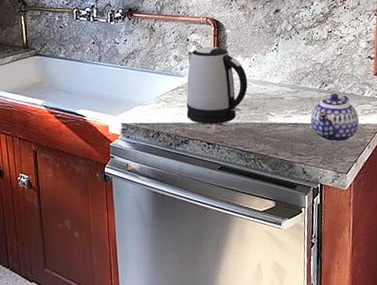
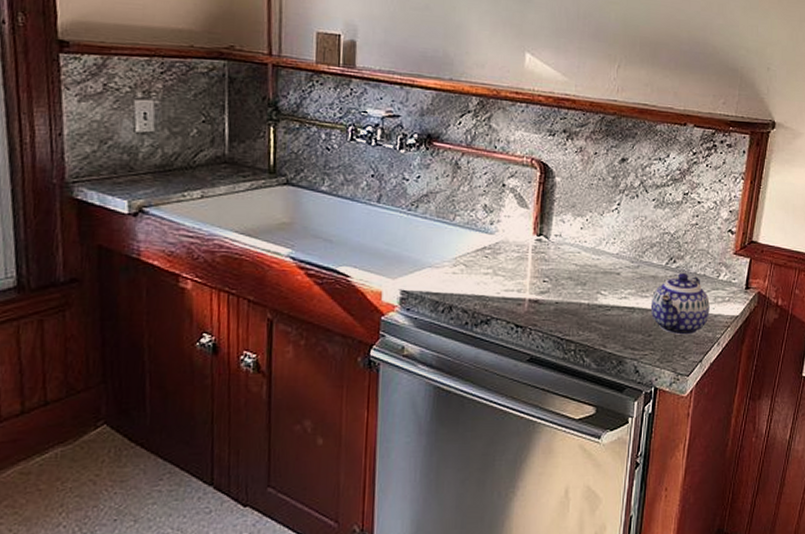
kettle: present [186,46,248,124] -> none [492,197,576,301]

